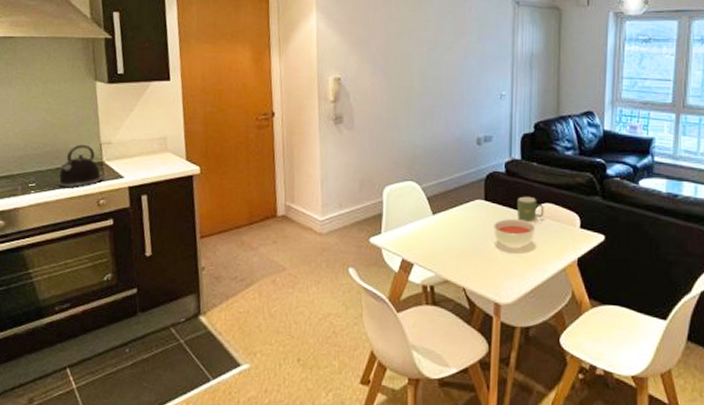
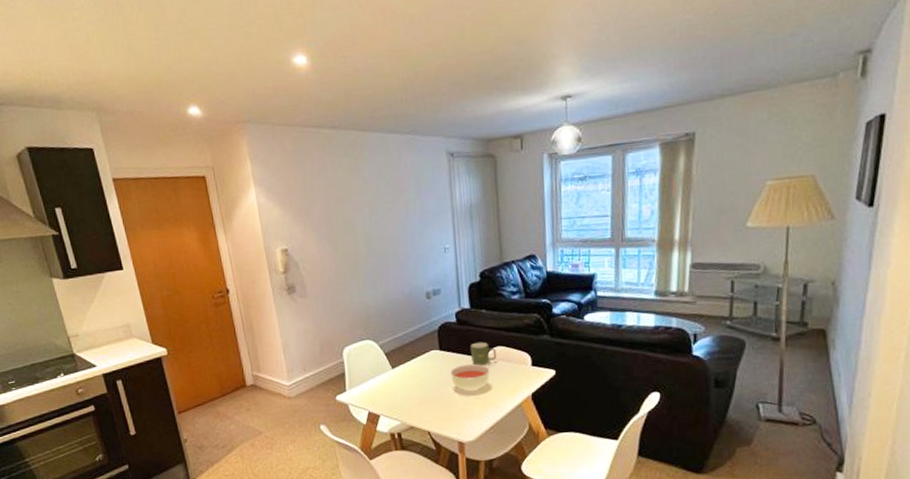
kettle: present [58,144,102,190] -> none [35,339,76,383]

